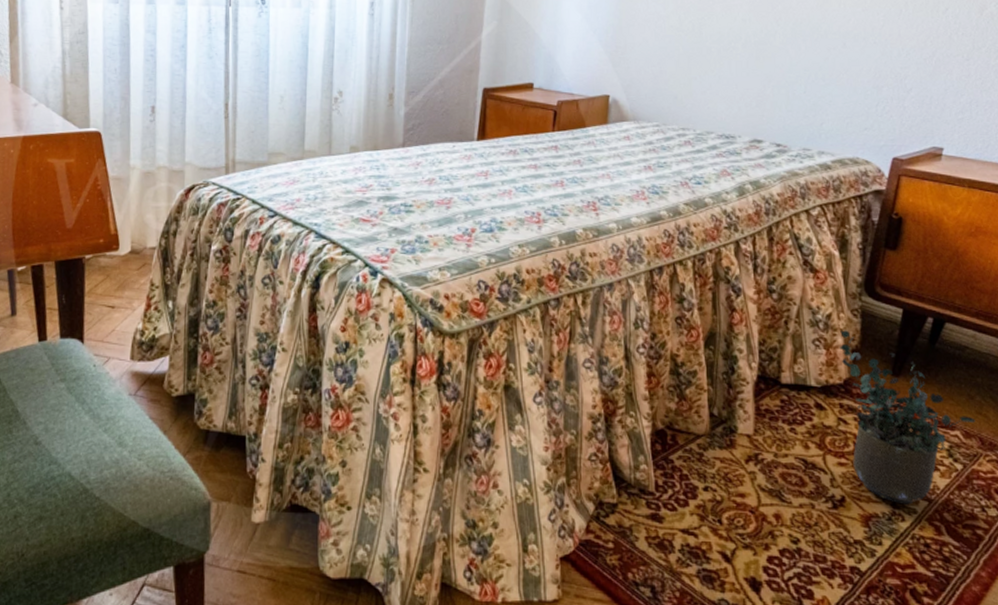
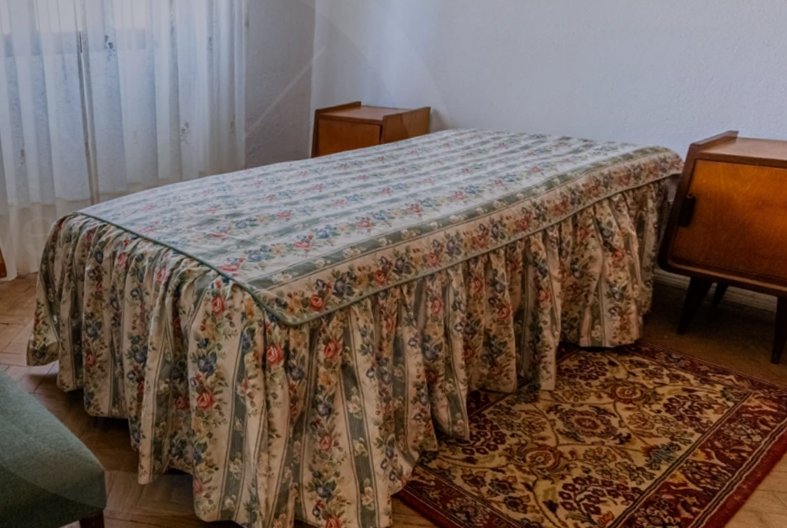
potted plant: present [840,330,976,505] -> none [633,298,748,437]

